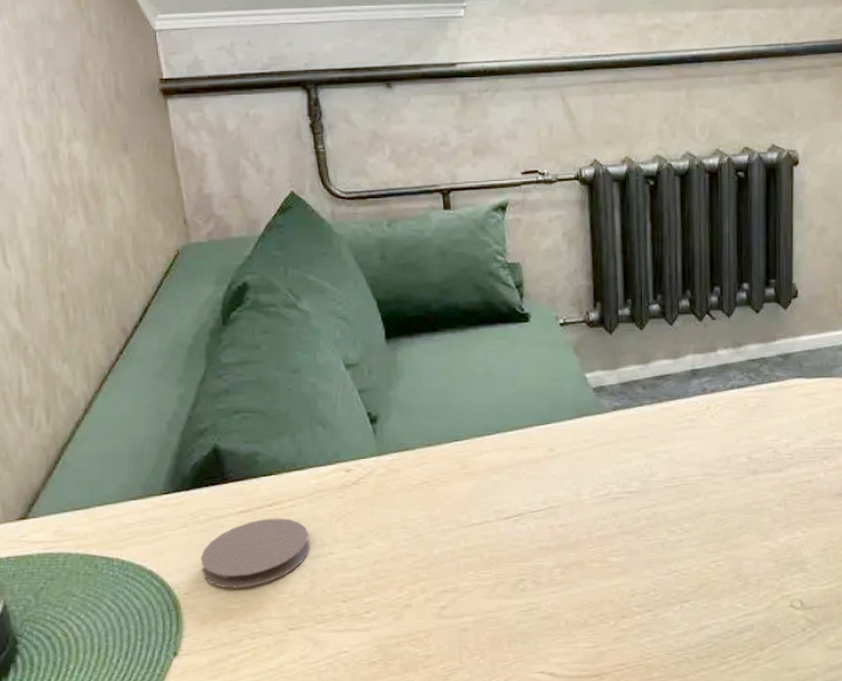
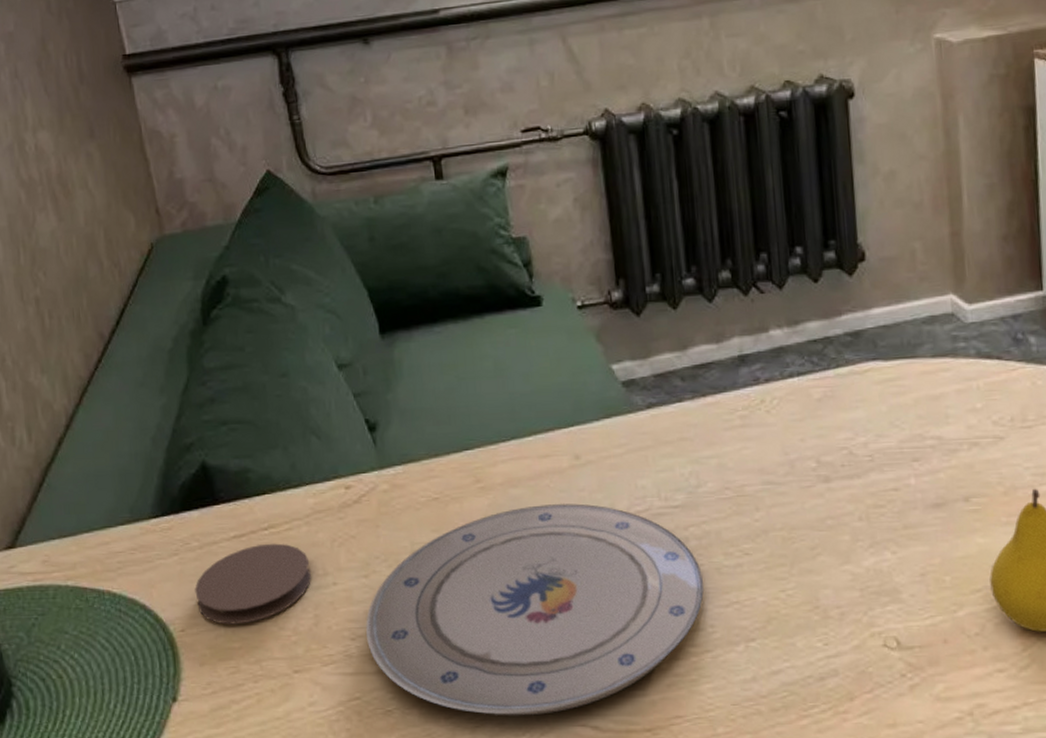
plate: none [357,488,649,666] -> present [366,504,704,716]

